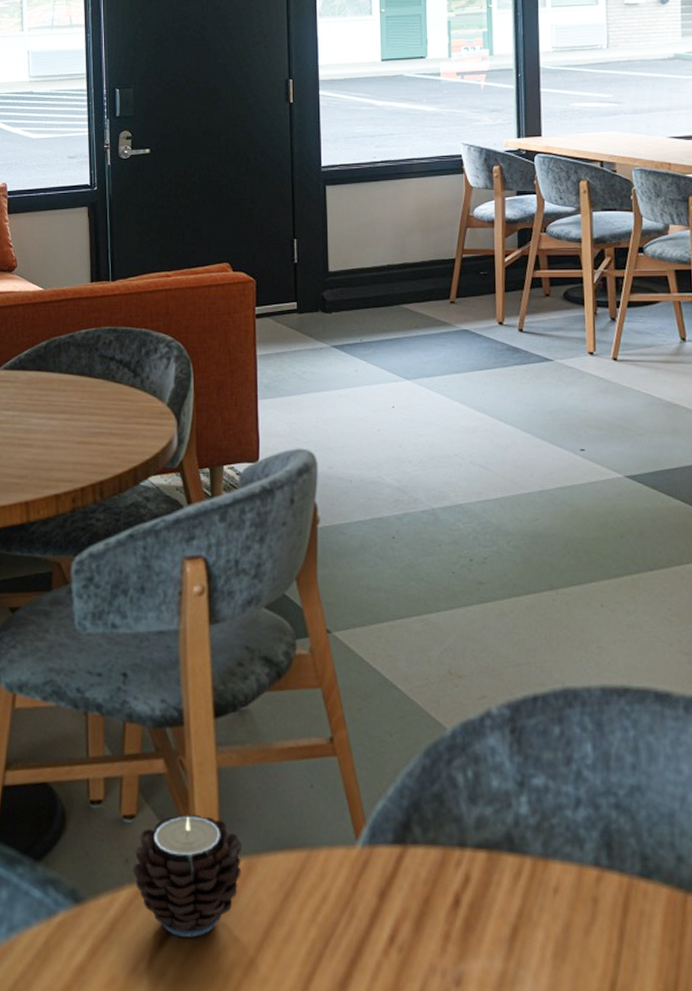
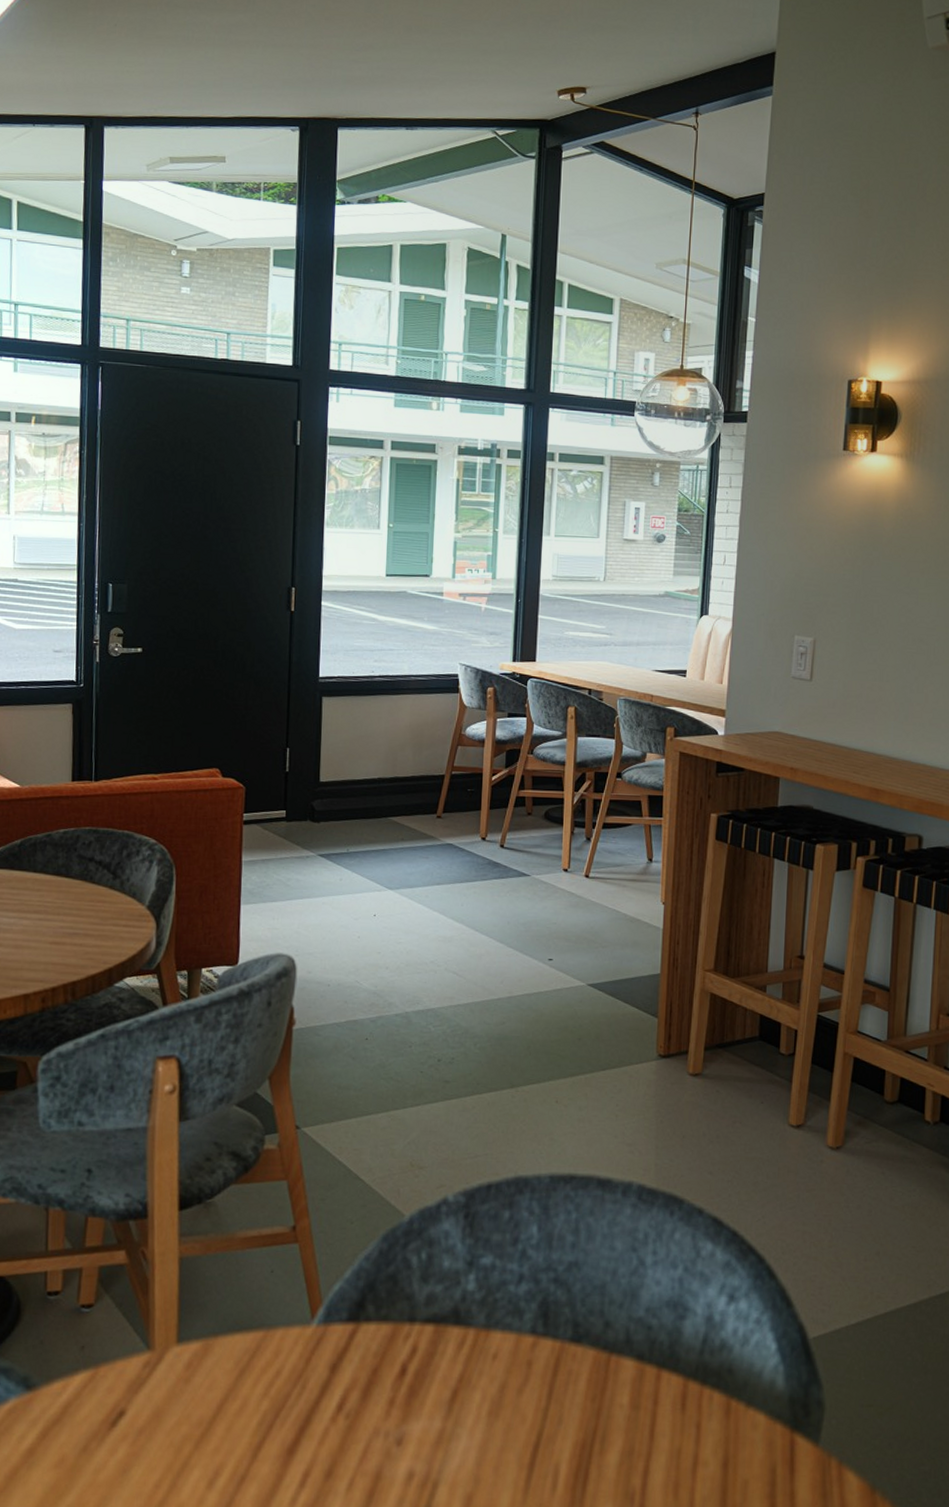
candle: present [133,814,242,938] -> none [88,1301,201,1416]

